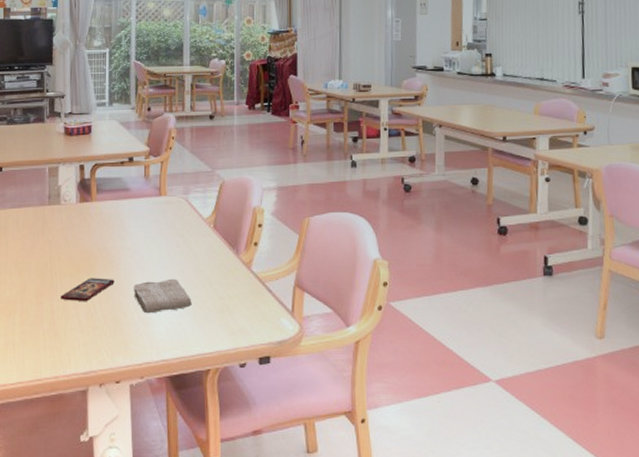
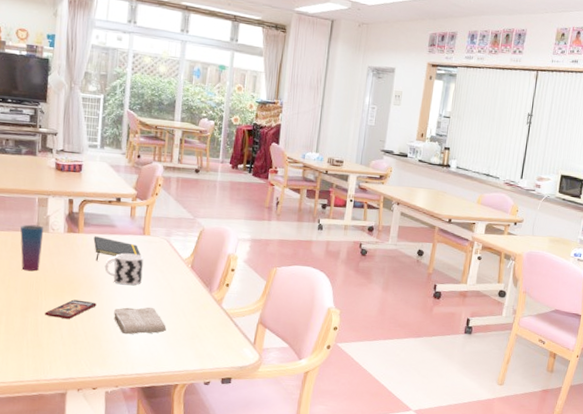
cup: none [32,198,56,250] -> present [20,224,44,271]
notepad: none [107,203,159,231] -> present [93,236,142,261]
cup: none [121,218,162,256] -> present [104,253,144,286]

